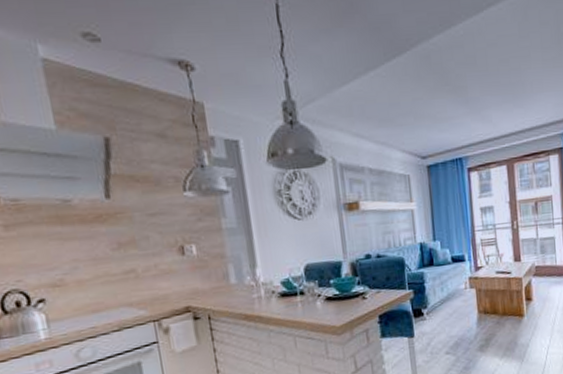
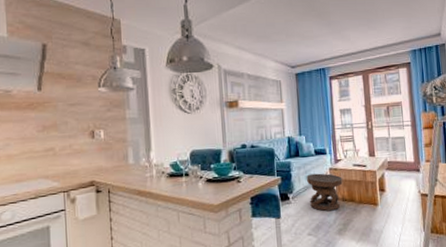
carved stool: none [443,283,484,326] -> present [307,173,343,211]

